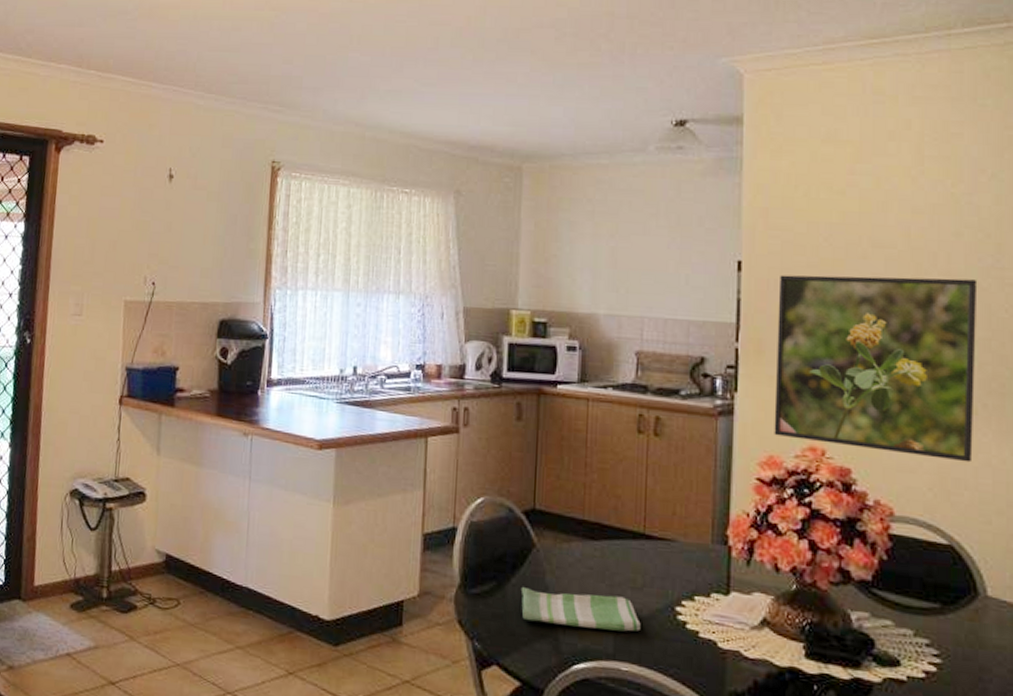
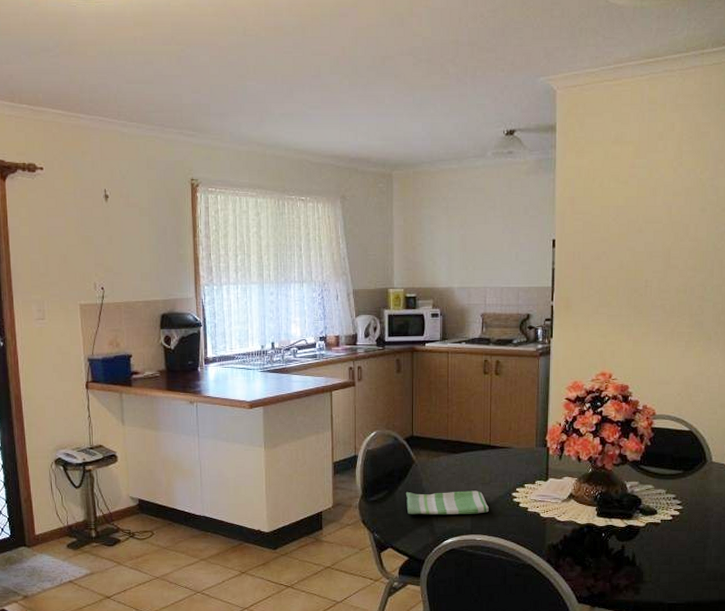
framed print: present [774,275,978,463] -> none [577,243,715,373]

